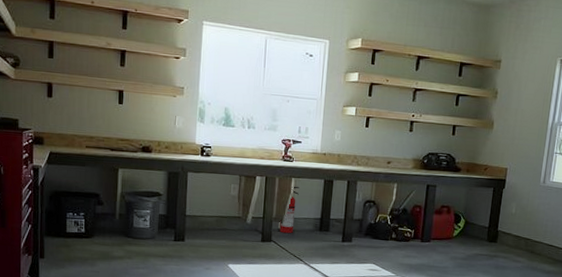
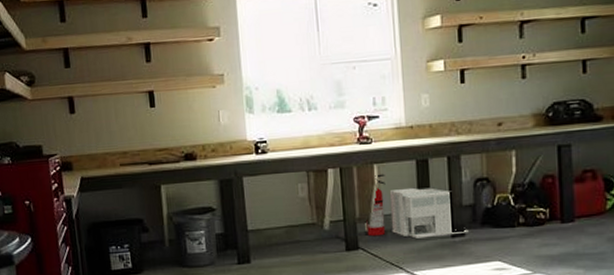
architectural model: none [298,199,355,240] -> present [389,187,469,239]

